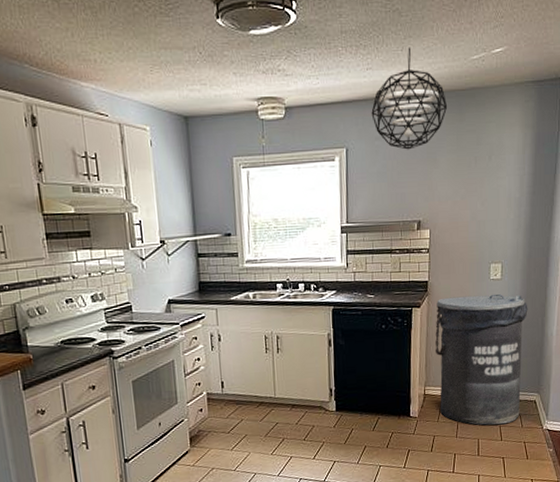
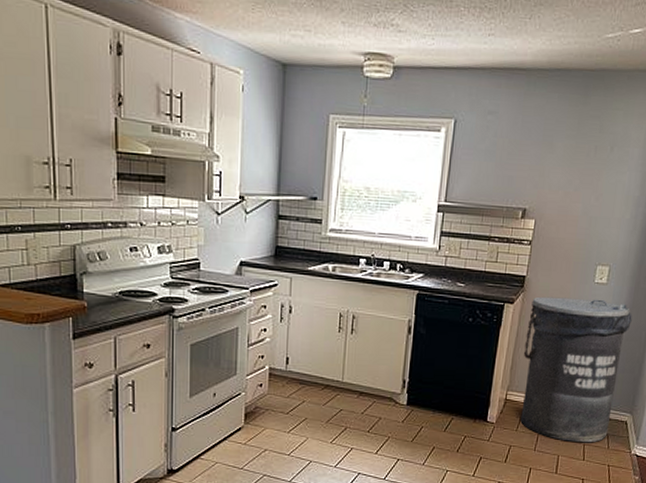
pendant light: present [371,47,448,150] -> none [487,15,573,130]

